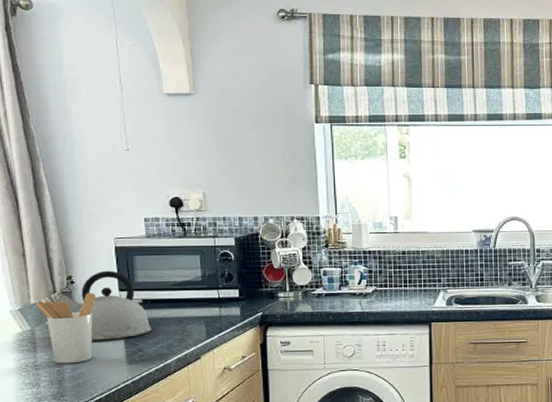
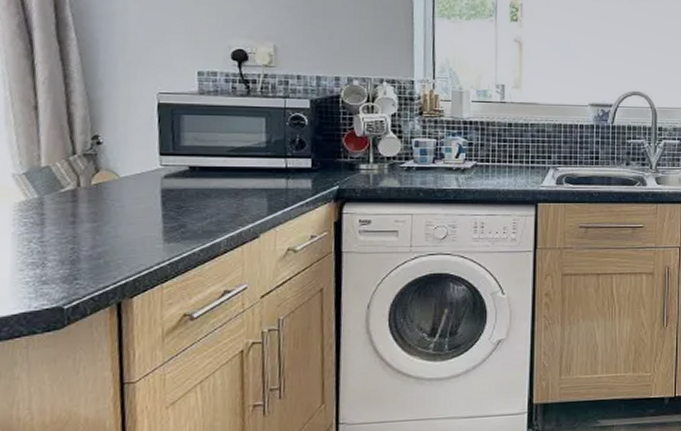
utensil holder: present [35,292,96,364] -> none [47,155,129,241]
kettle: present [54,270,152,340] -> none [72,130,199,213]

